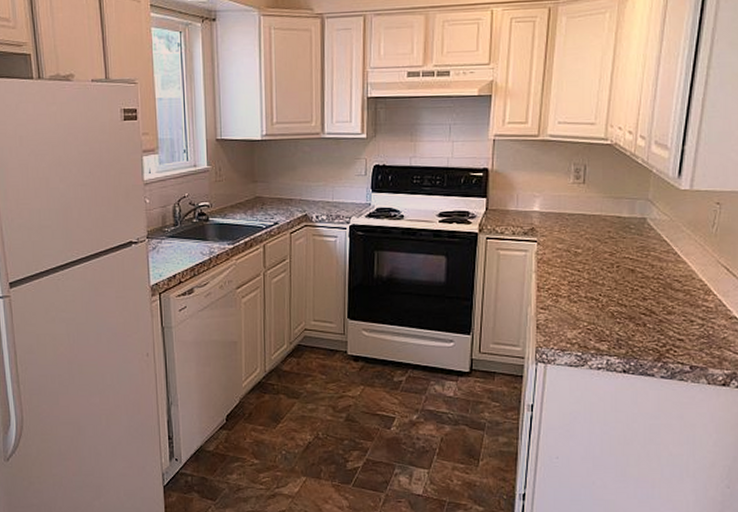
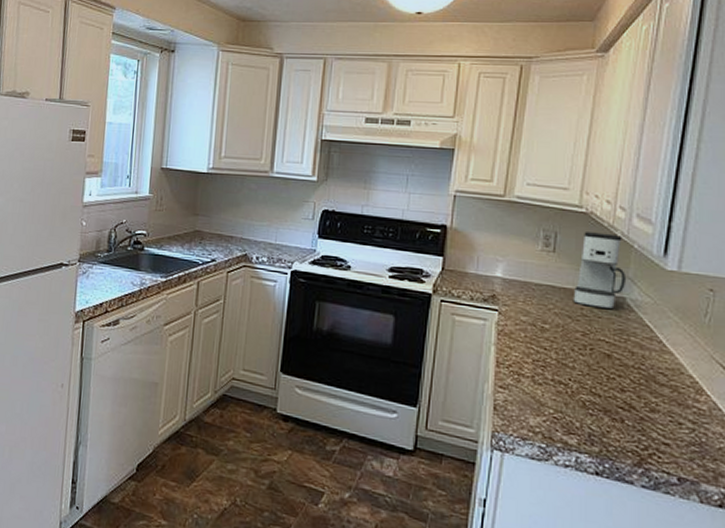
coffee maker: none [601,161,646,230] -> present [573,232,625,310]

